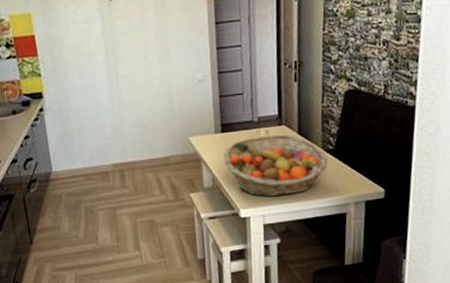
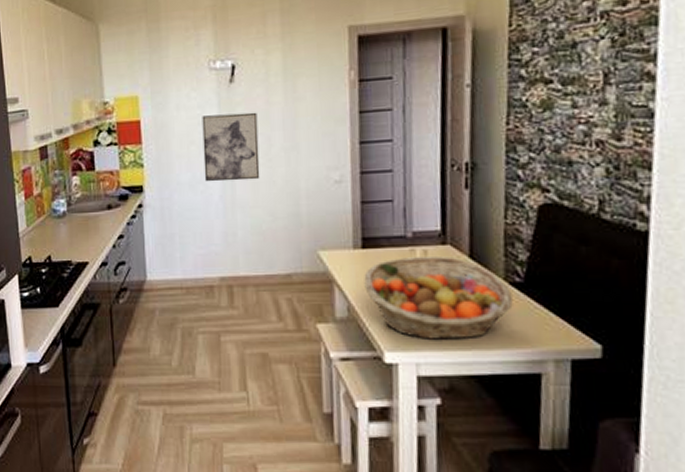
wall art: none [88,25,140,87] -> present [202,112,260,182]

